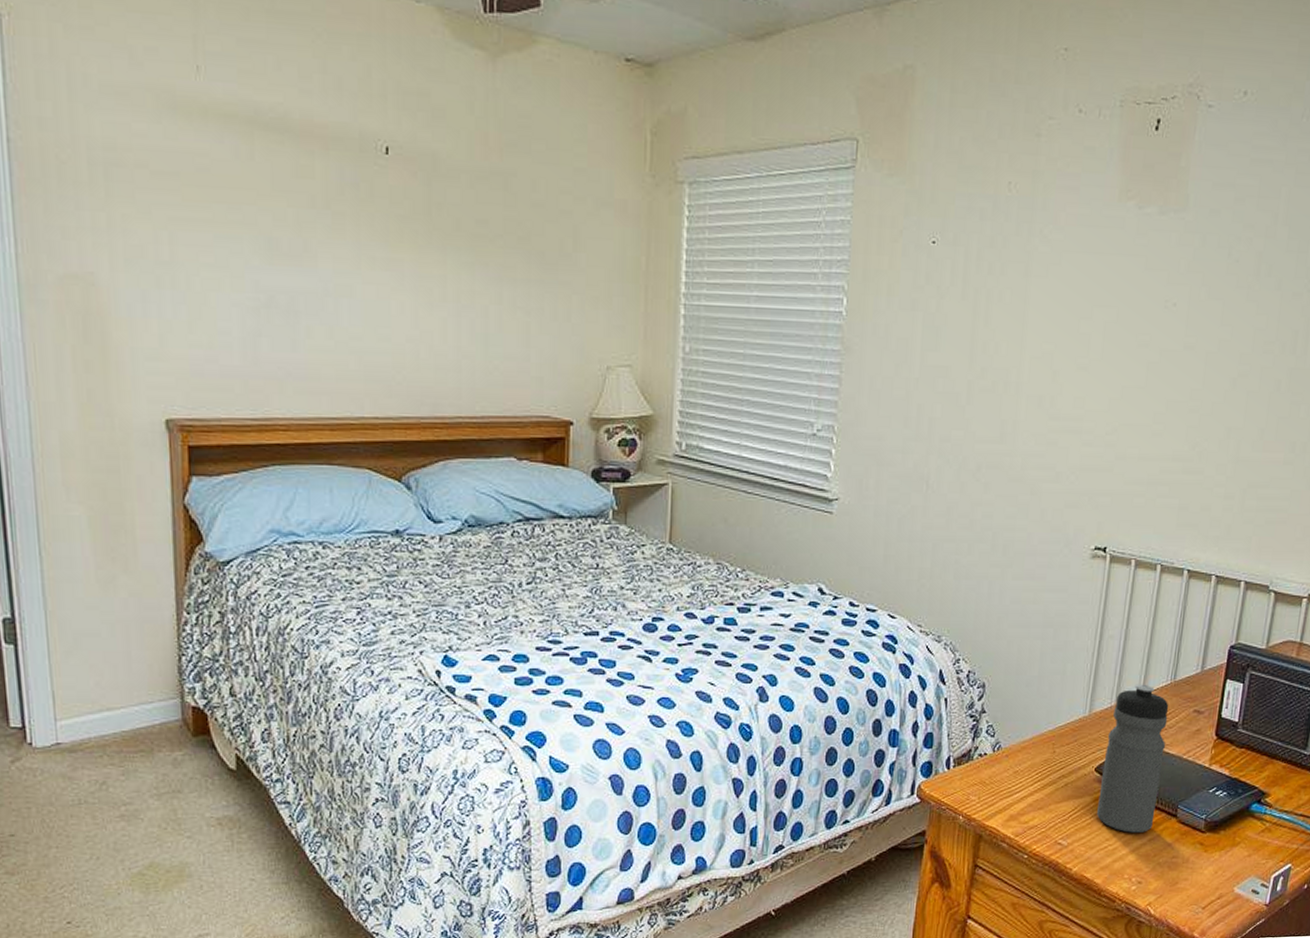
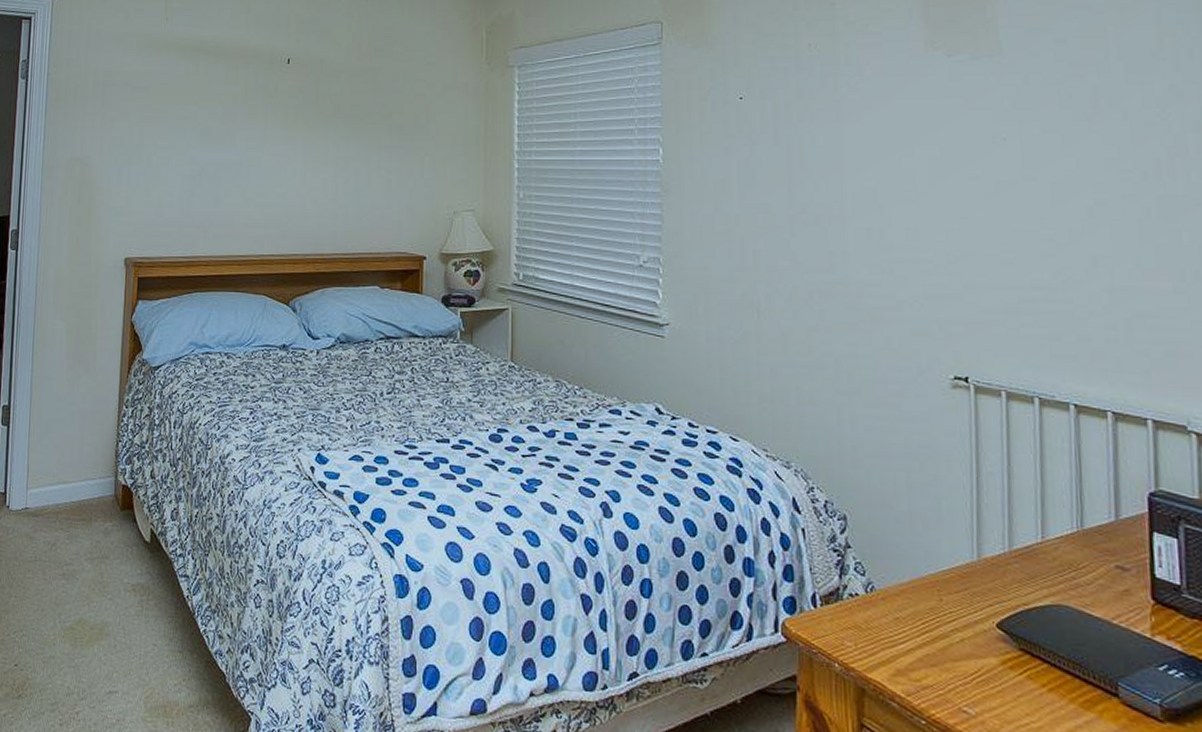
water bottle: present [1097,684,1169,833] -> none [1006,529,1088,712]

